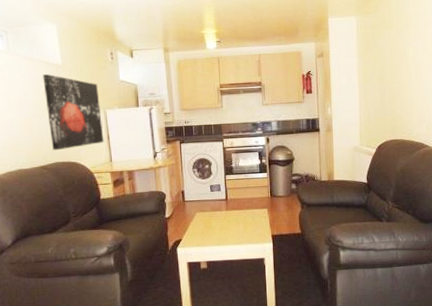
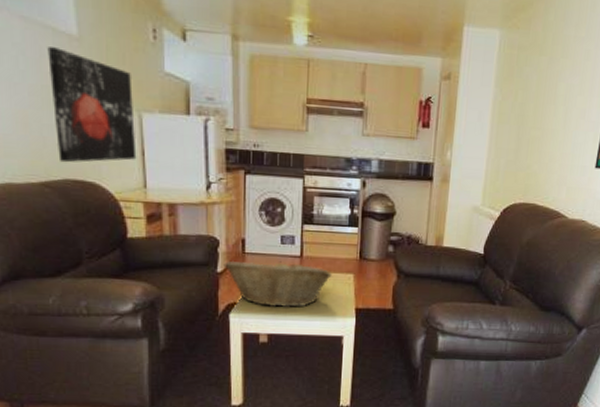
fruit basket: none [170,205,251,240] -> present [223,260,332,308]

